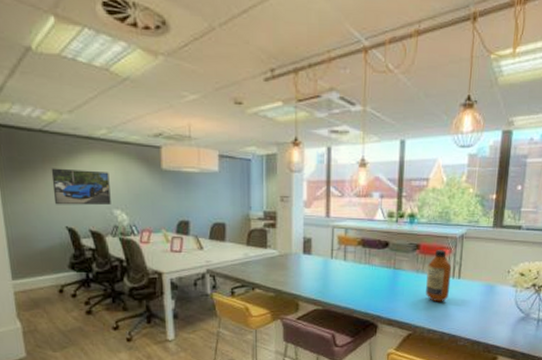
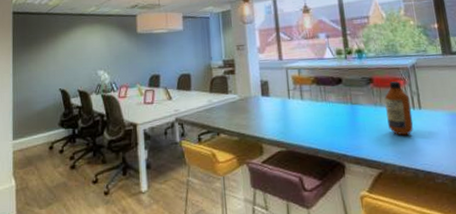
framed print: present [51,168,111,206] -> none [52,40,96,71]

